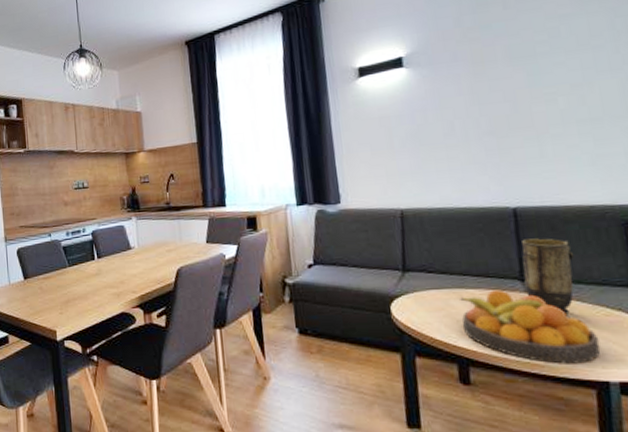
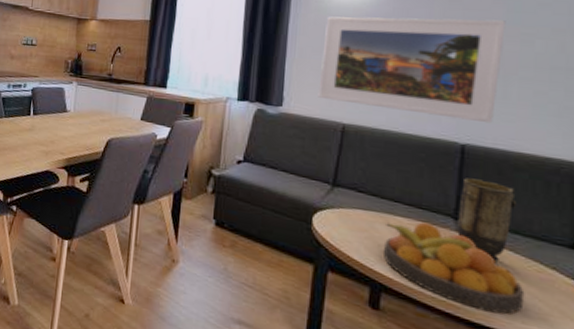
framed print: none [365,84,537,189] -> present [318,16,506,124]

